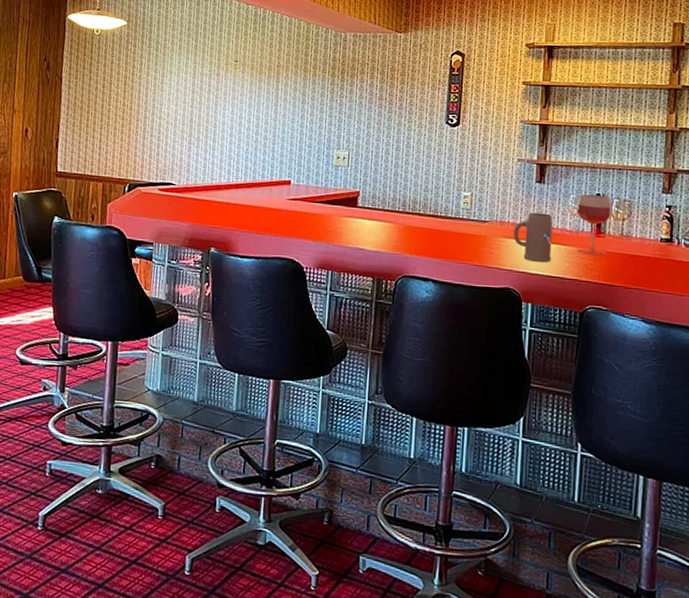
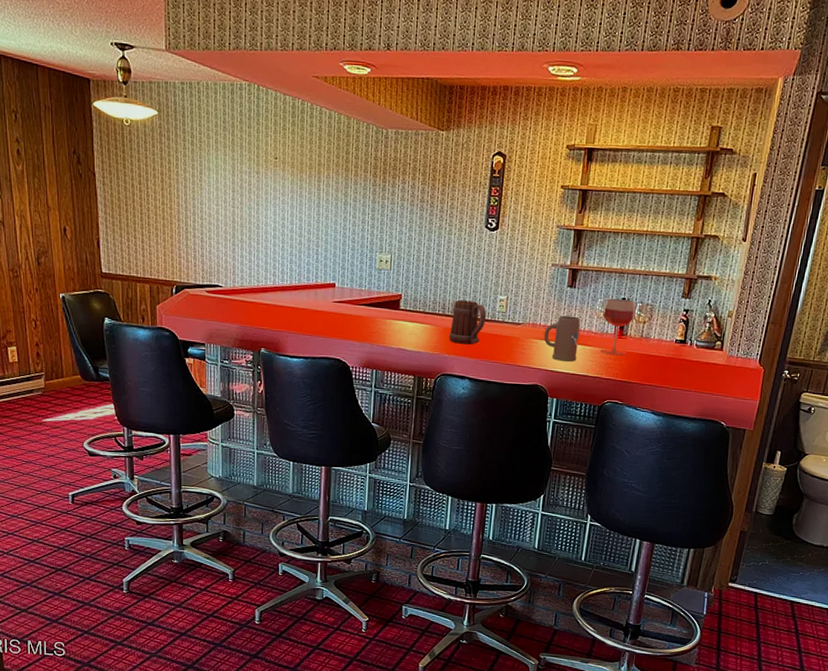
beer mug: none [410,196,450,245] -> present [449,299,487,346]

